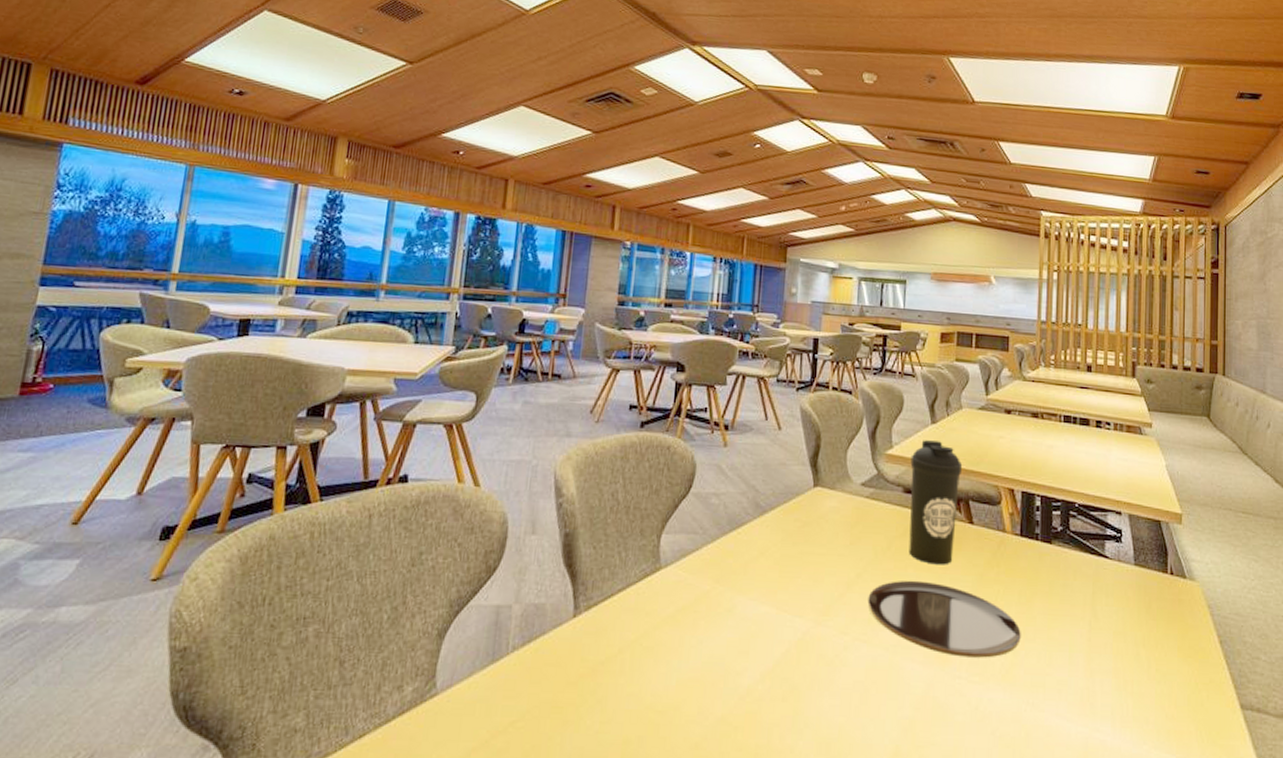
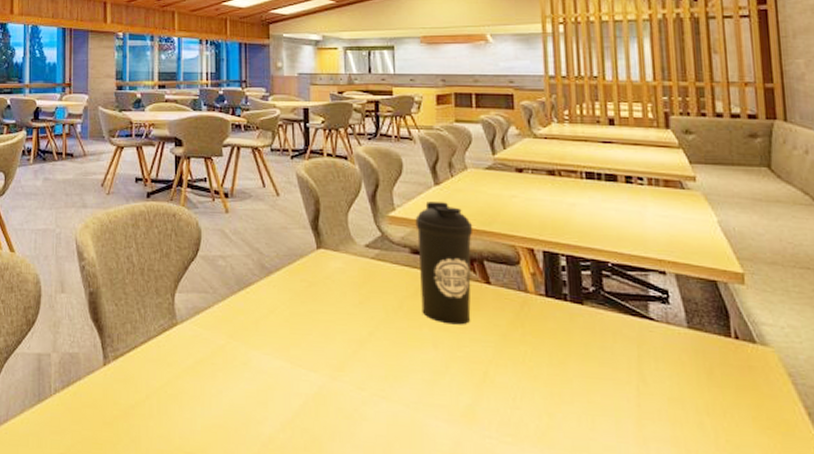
plate: present [867,580,1021,658] -> none [382,339,556,419]

